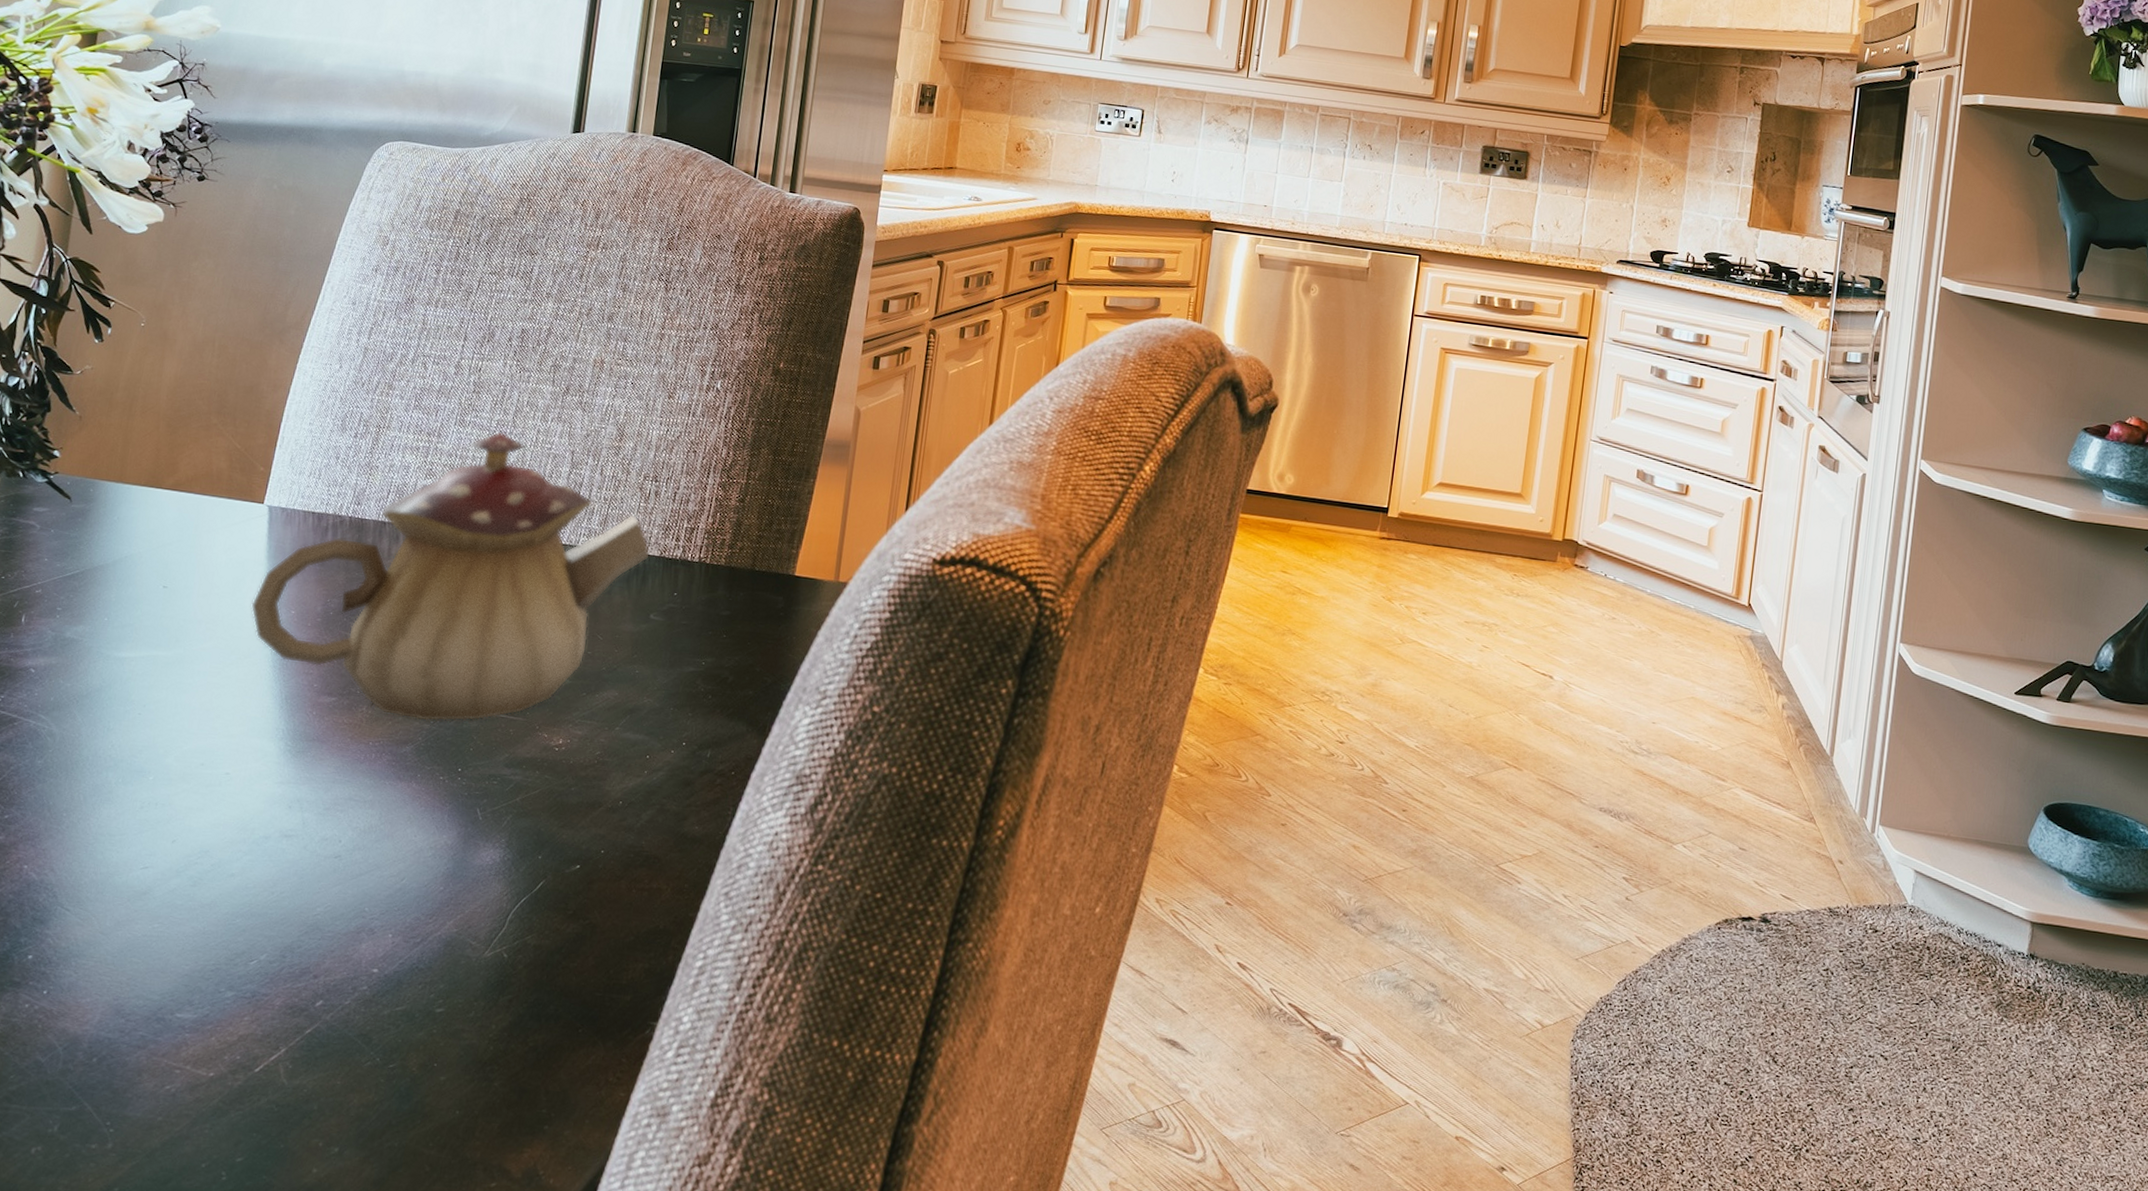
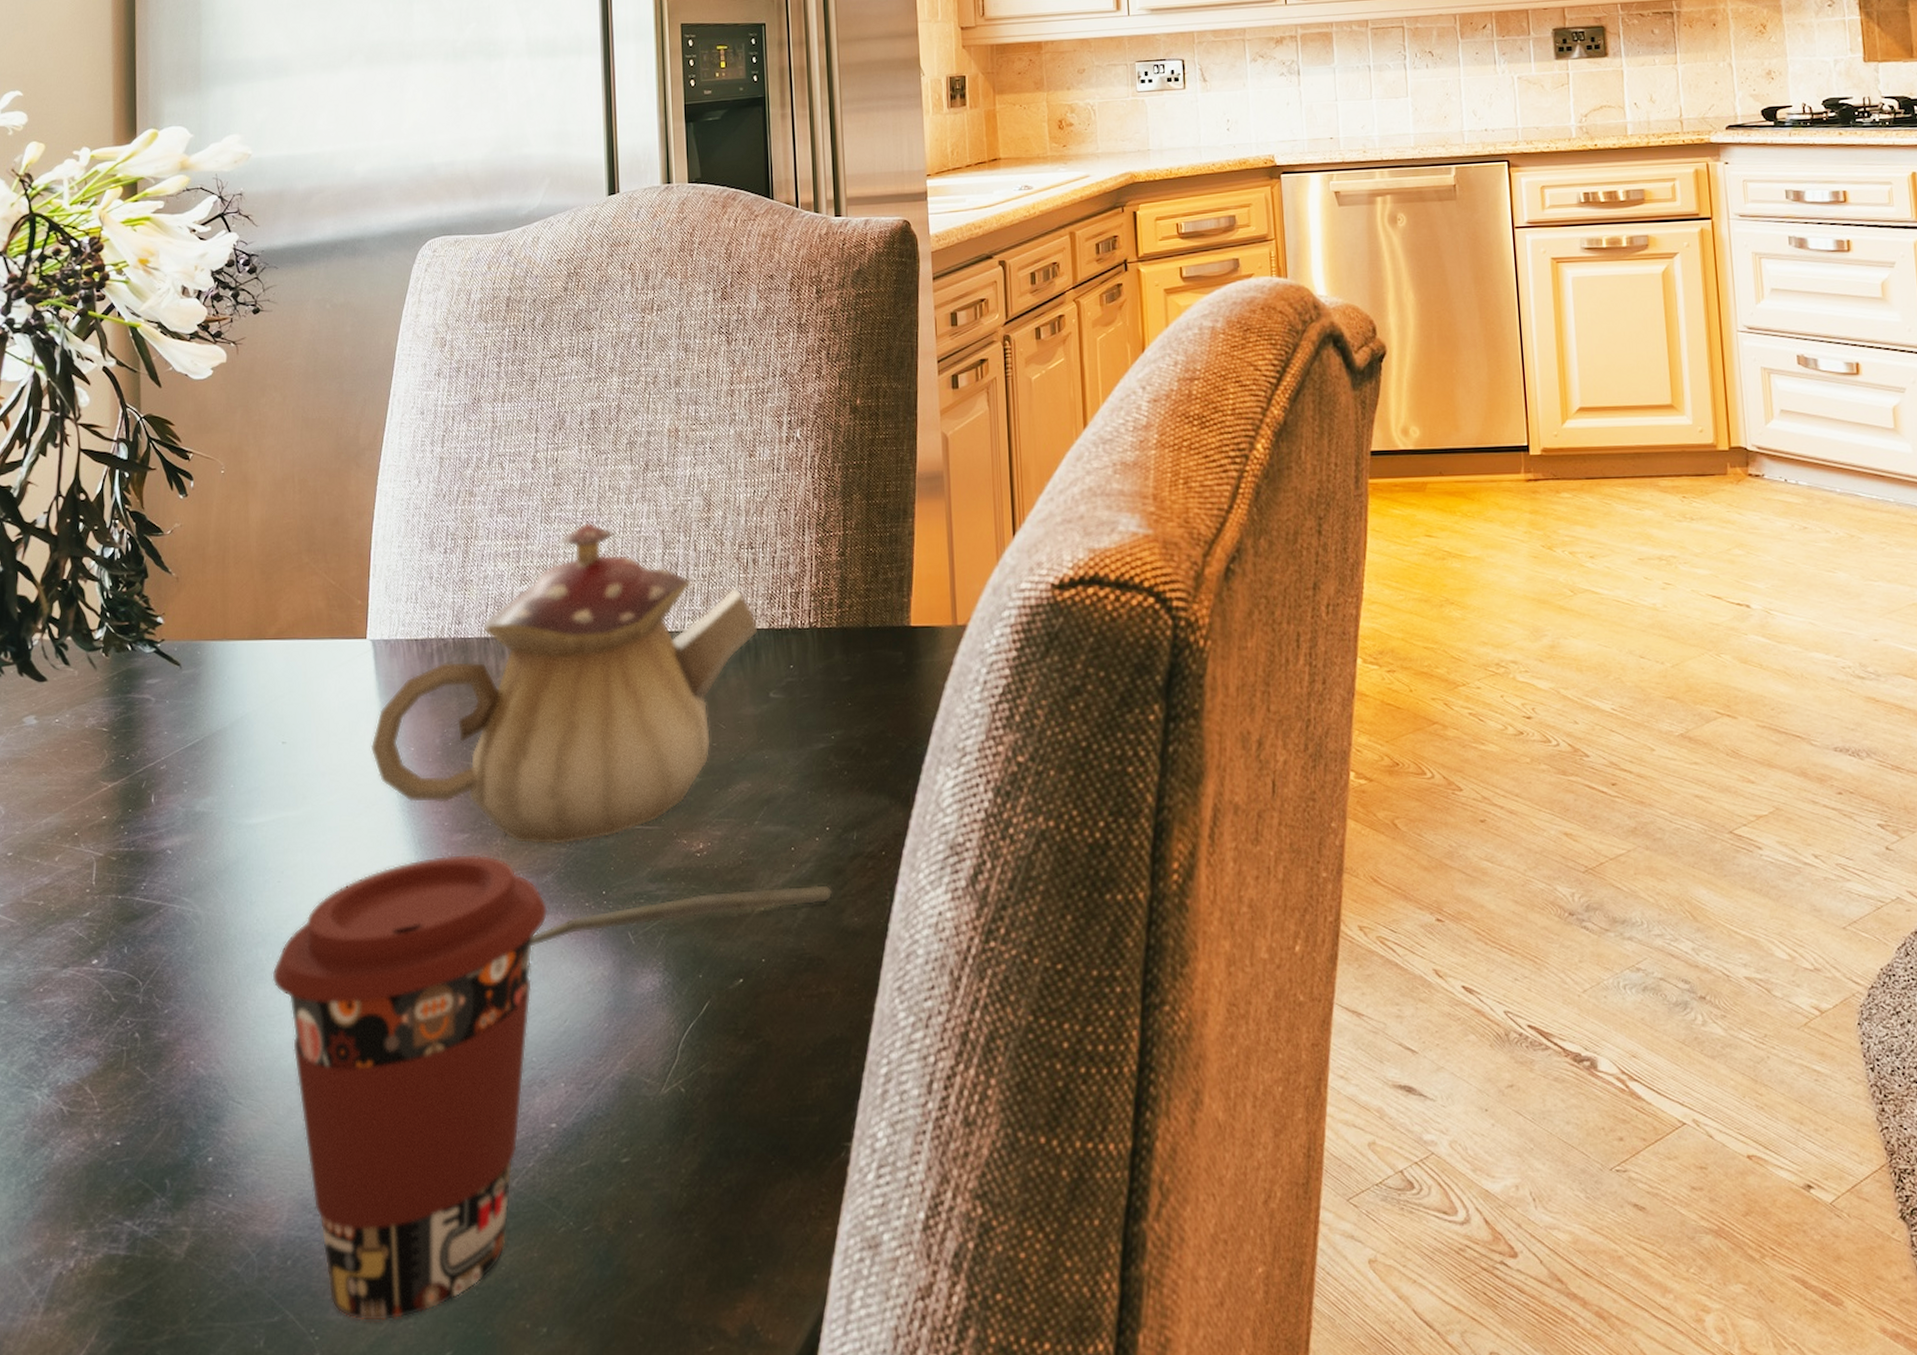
coffee cup: none [118,713,403,1124] -> present [272,854,548,1321]
spoon: none [380,783,679,810] -> present [531,885,833,947]

